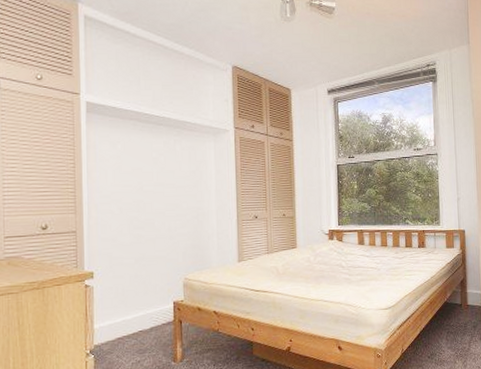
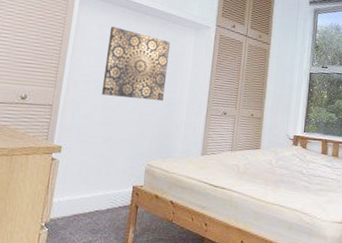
wall art: none [123,141,192,214] -> present [101,26,171,102]

